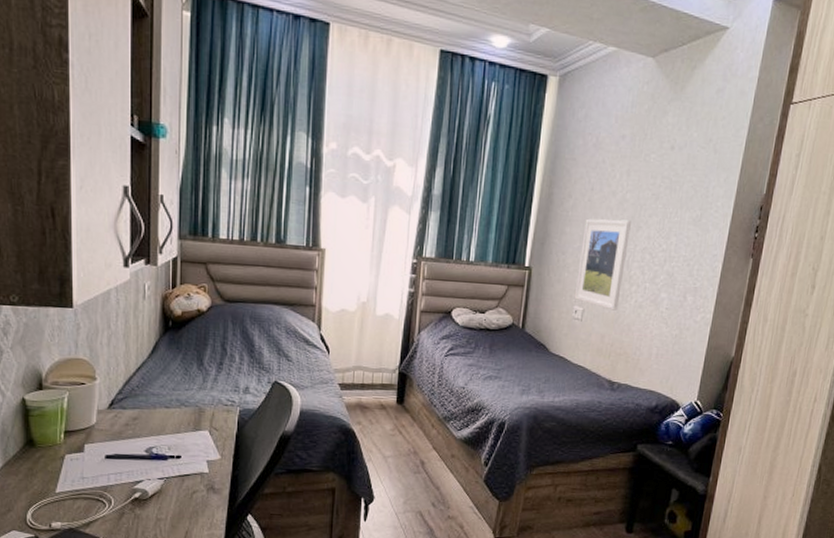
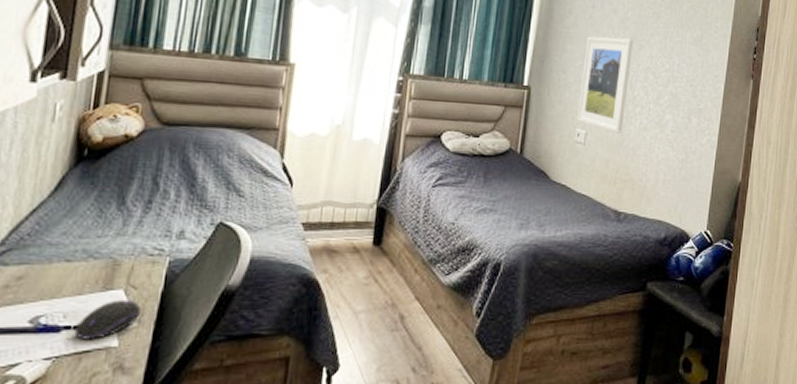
computer mouse: none [177,438,223,467] -> present [74,299,142,340]

